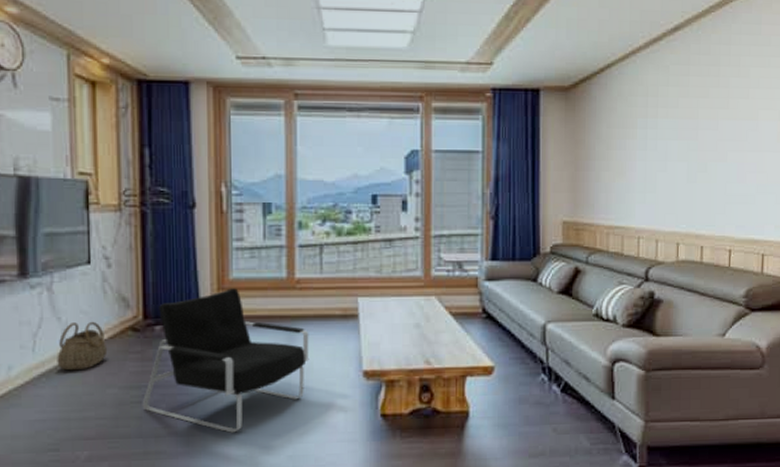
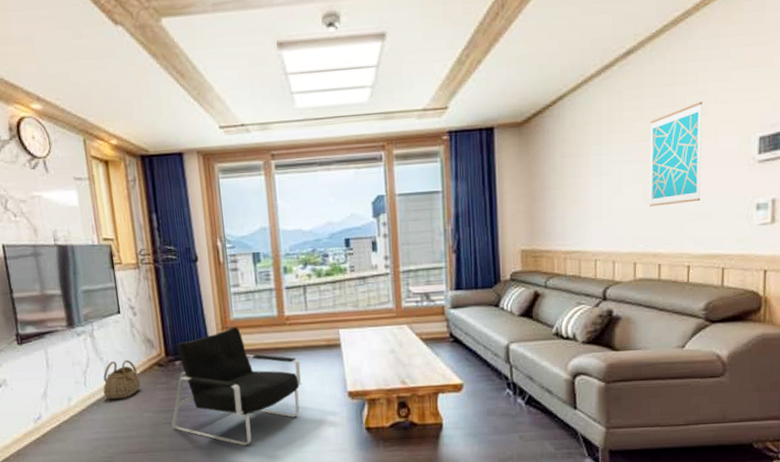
wall art: none [693,85,745,186] -> present [649,101,702,207]

